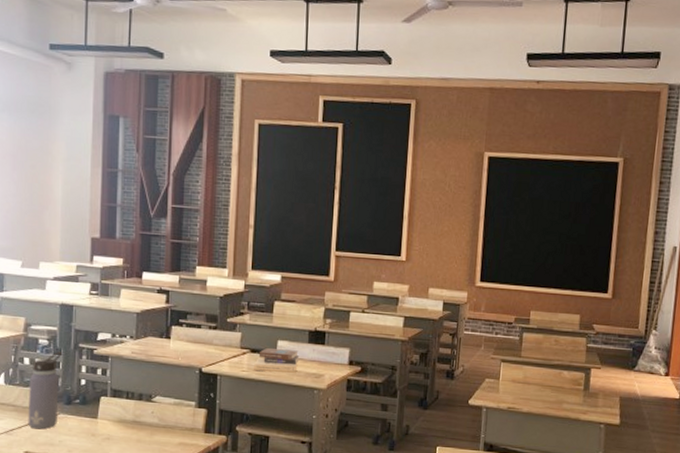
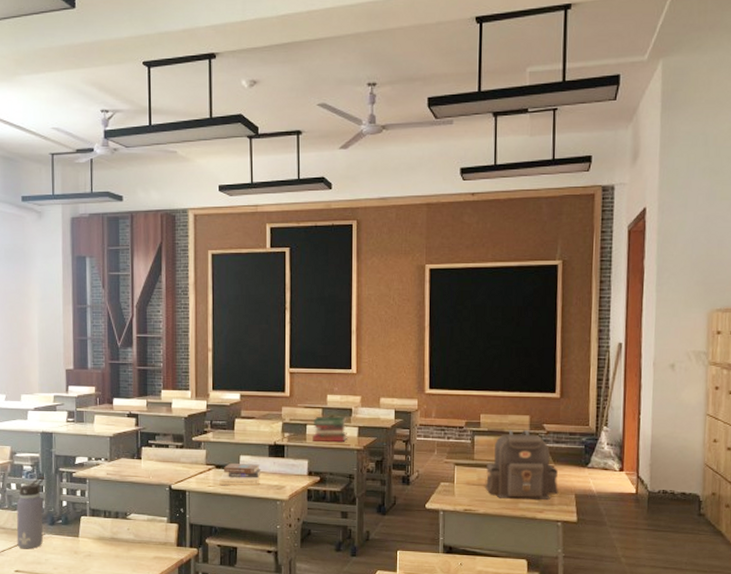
books: none [355,303,392,332] -> present [313,416,347,443]
backpack: none [530,328,604,401] -> present [485,430,559,500]

